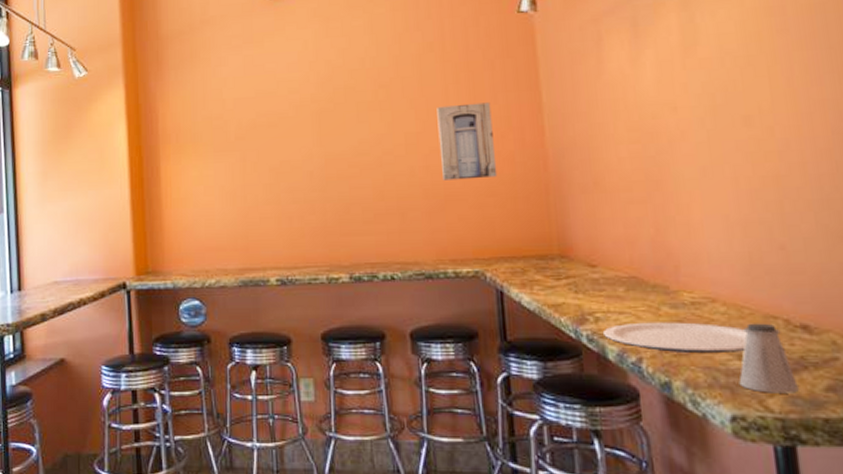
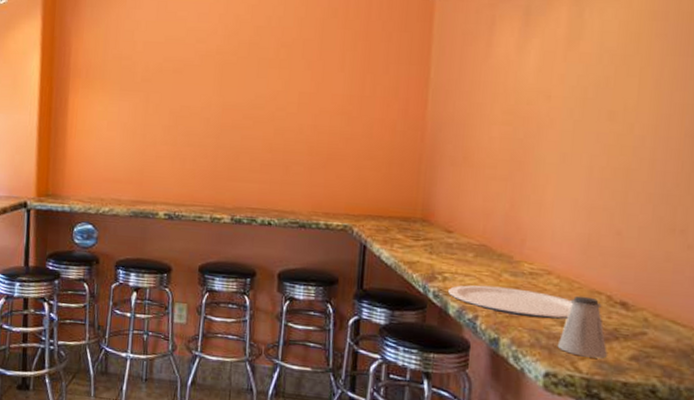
wall art: present [437,102,498,180] -> none [328,71,382,143]

